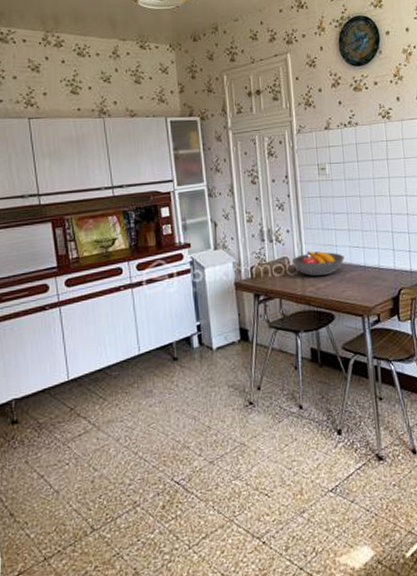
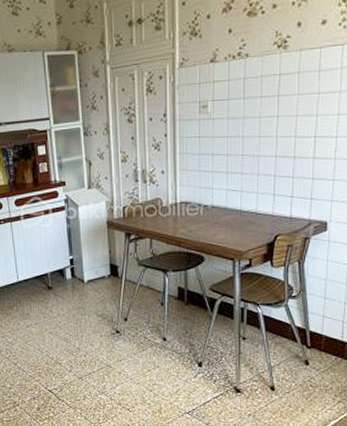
fruit bowl: present [291,251,345,277] -> none [165,193,220,219]

